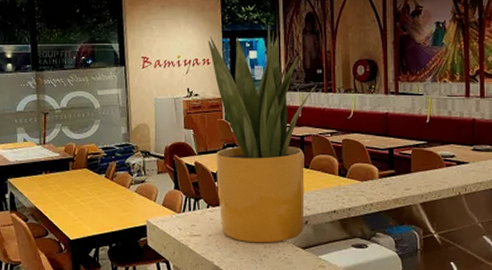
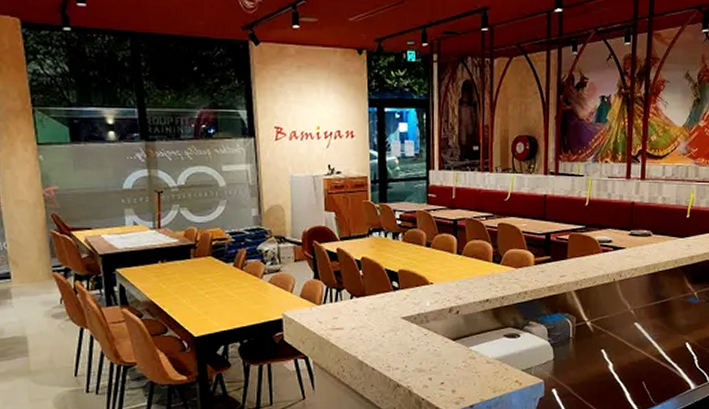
planter: present [208,26,316,243] -> none [352,94,472,335]

